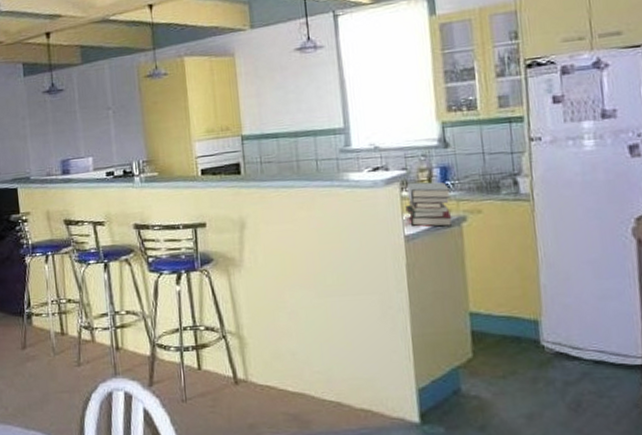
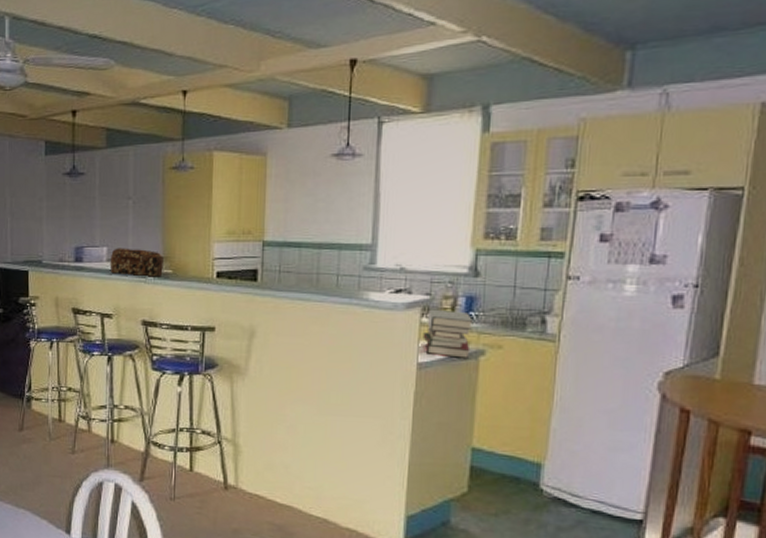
bread loaf: none [96,155,149,183] -> present [110,248,163,277]

